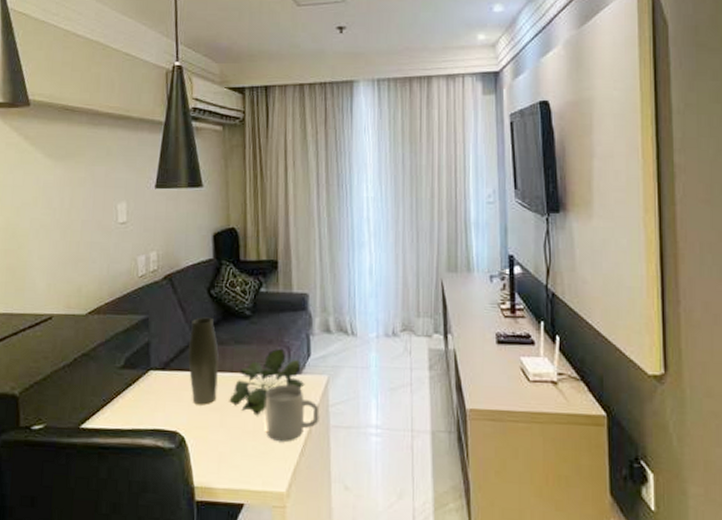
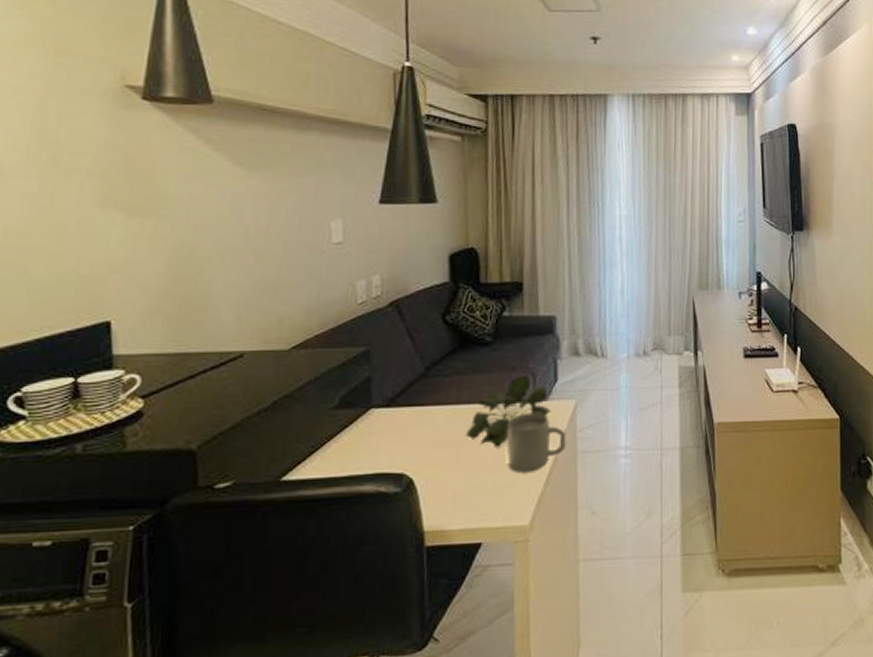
vase: present [188,317,219,405] -> none [418,346,455,442]

